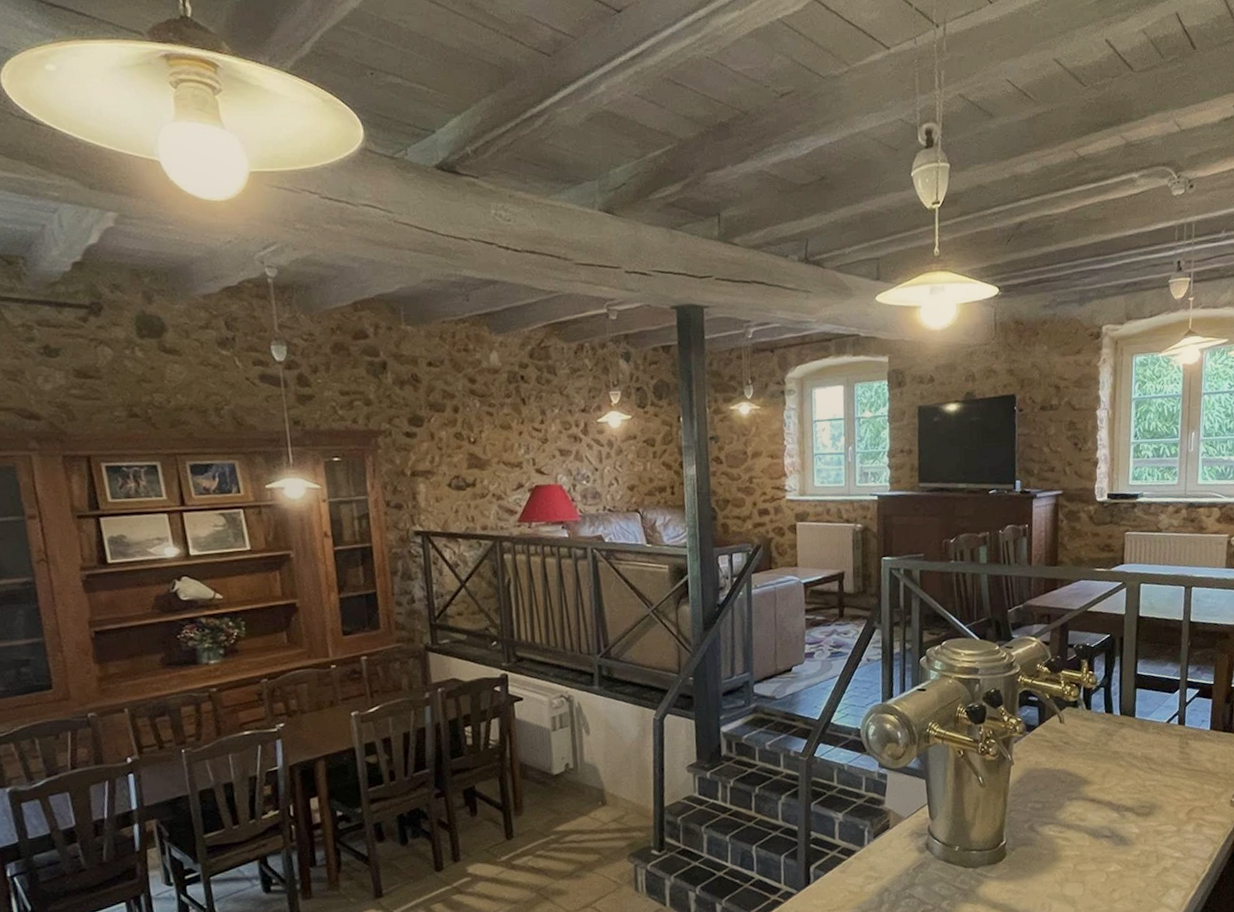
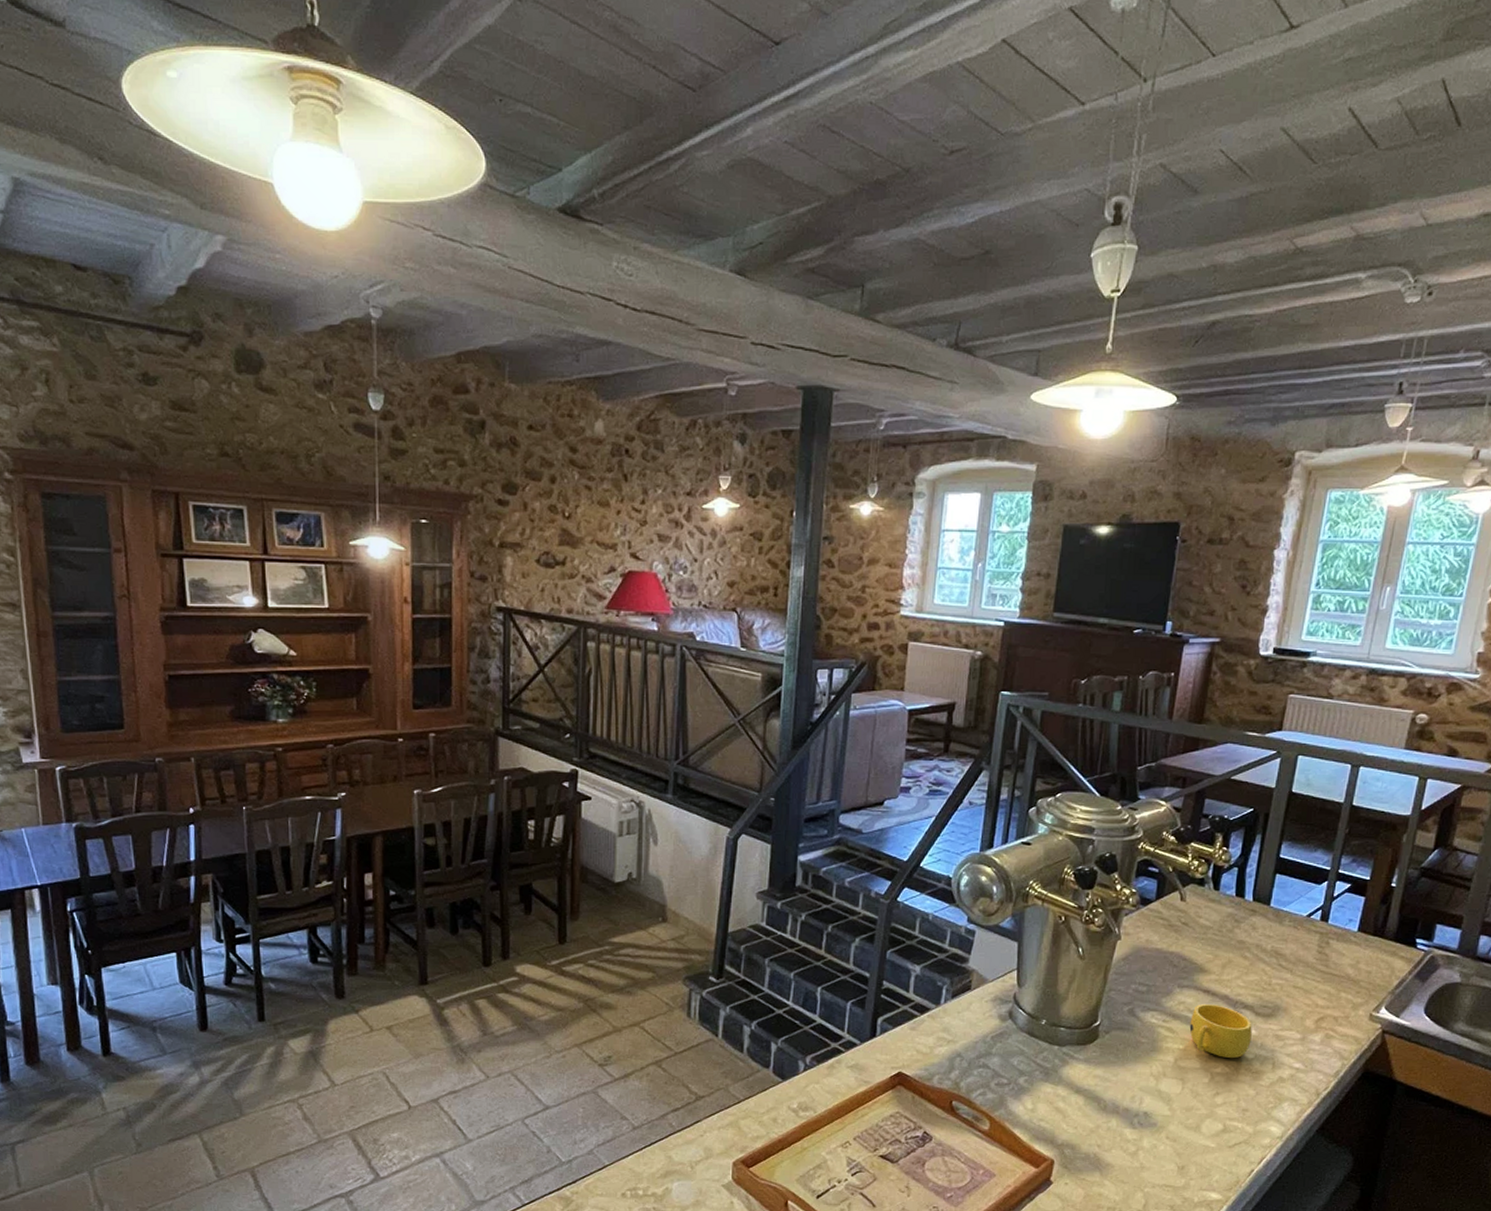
cup: none [1082,811,1136,858] -> present [1189,1003,1252,1059]

